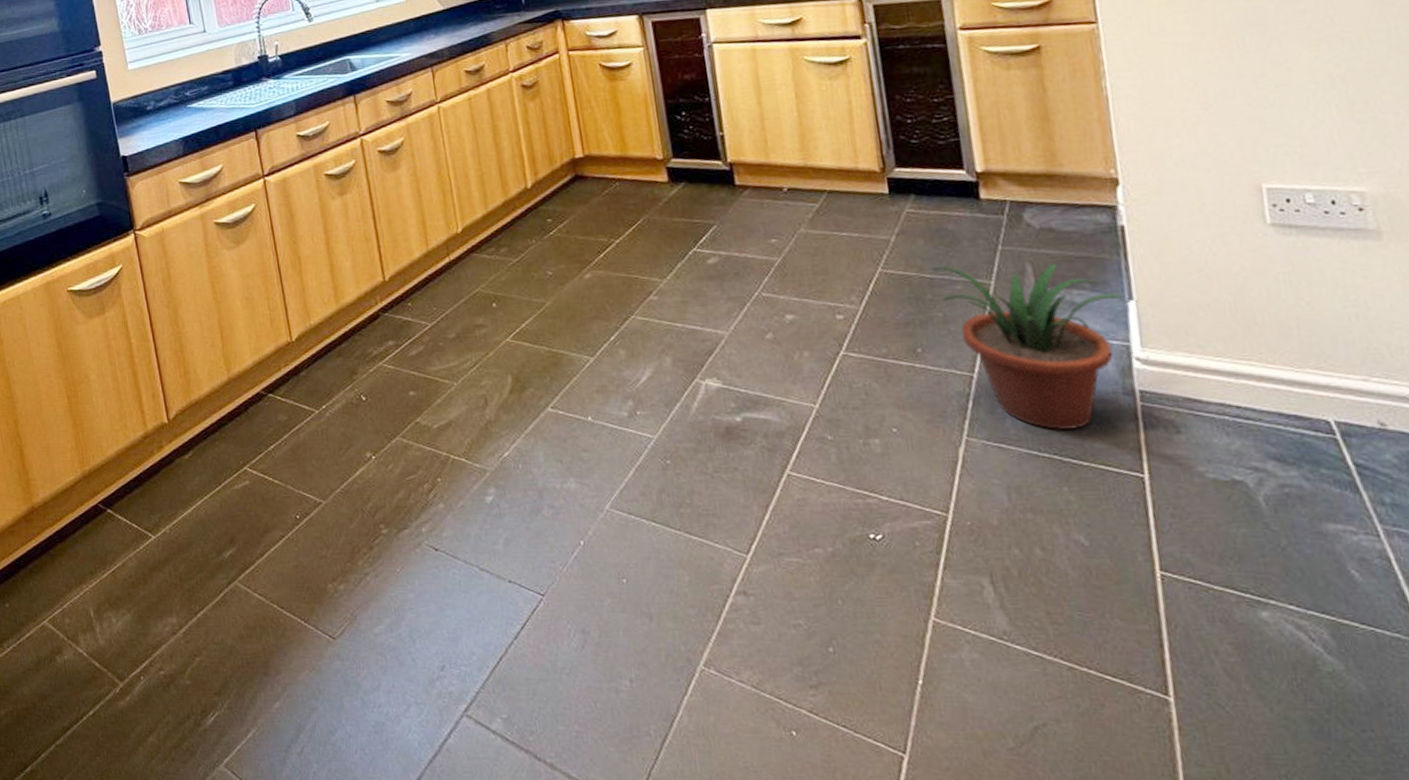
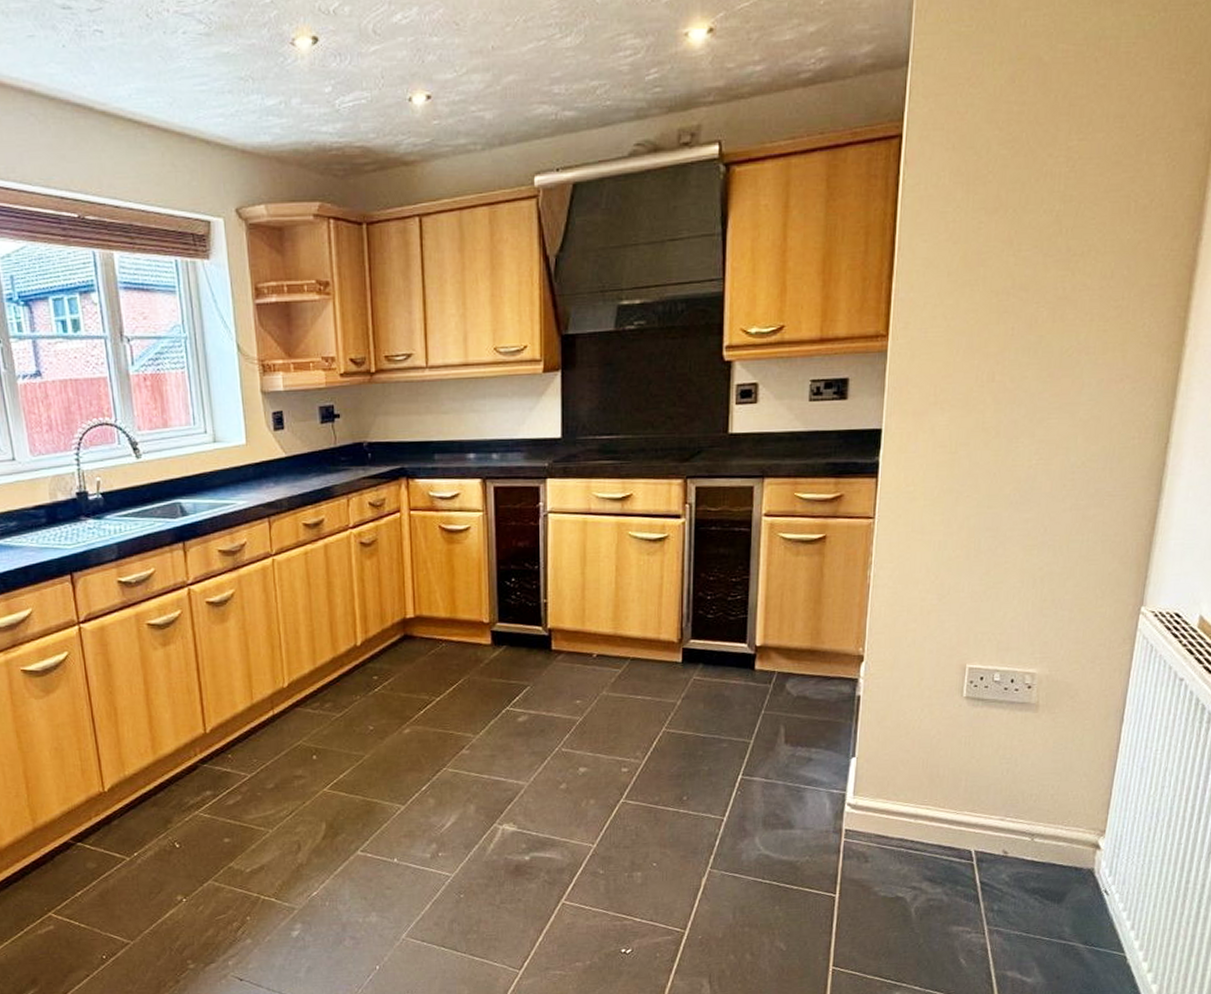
potted plant: present [931,263,1122,430] -> none [706,726,848,862]

